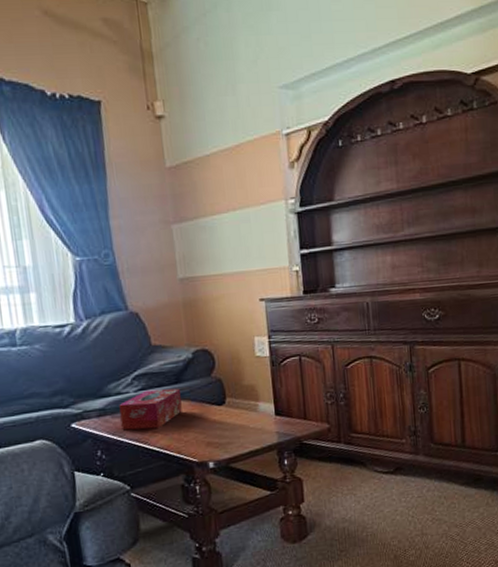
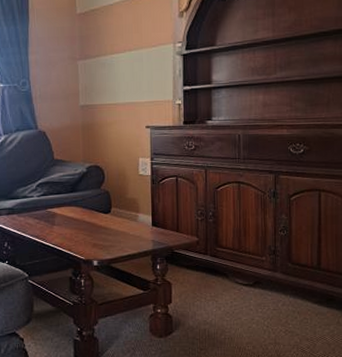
tissue box: present [119,388,182,430] -> none [24,196,75,228]

